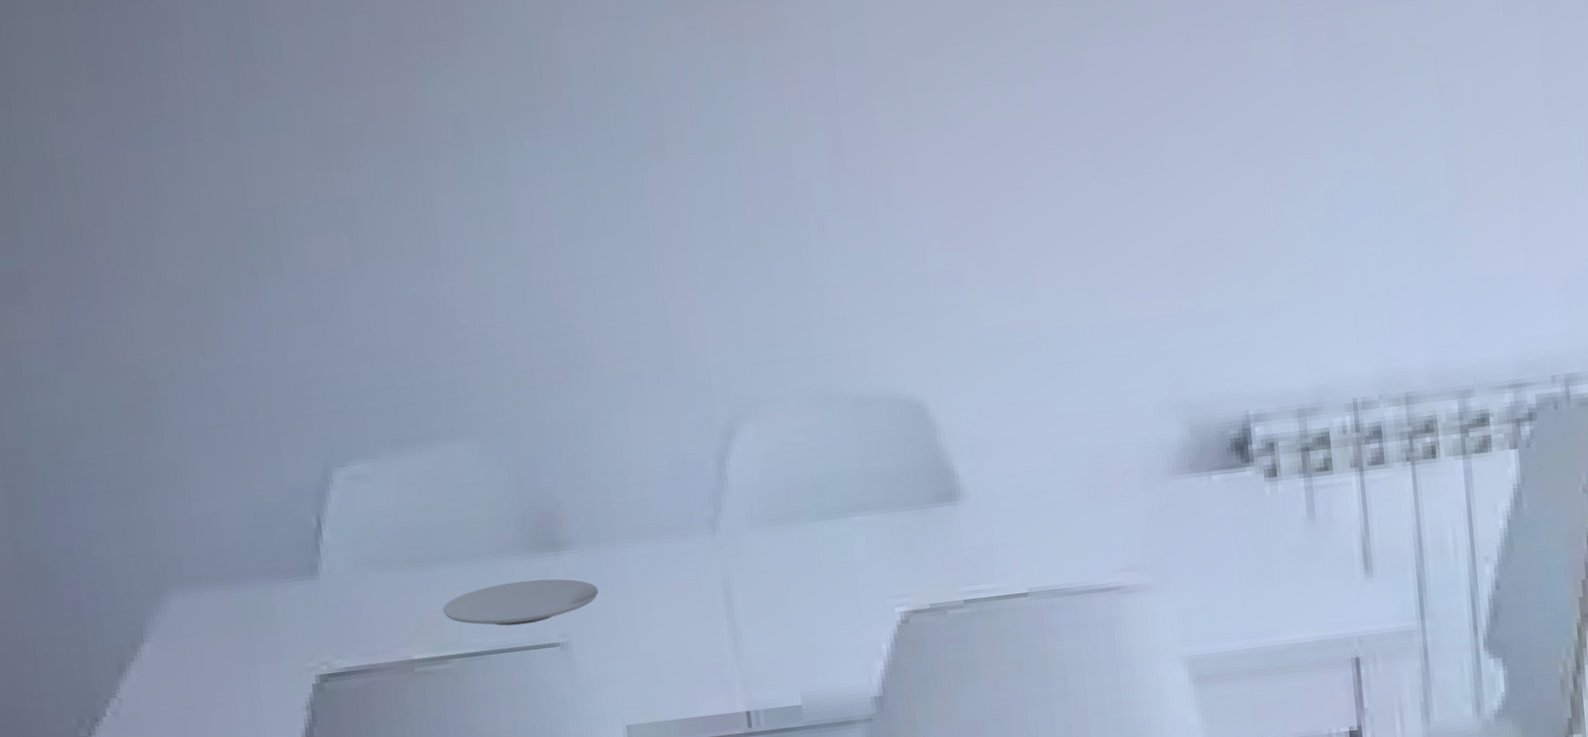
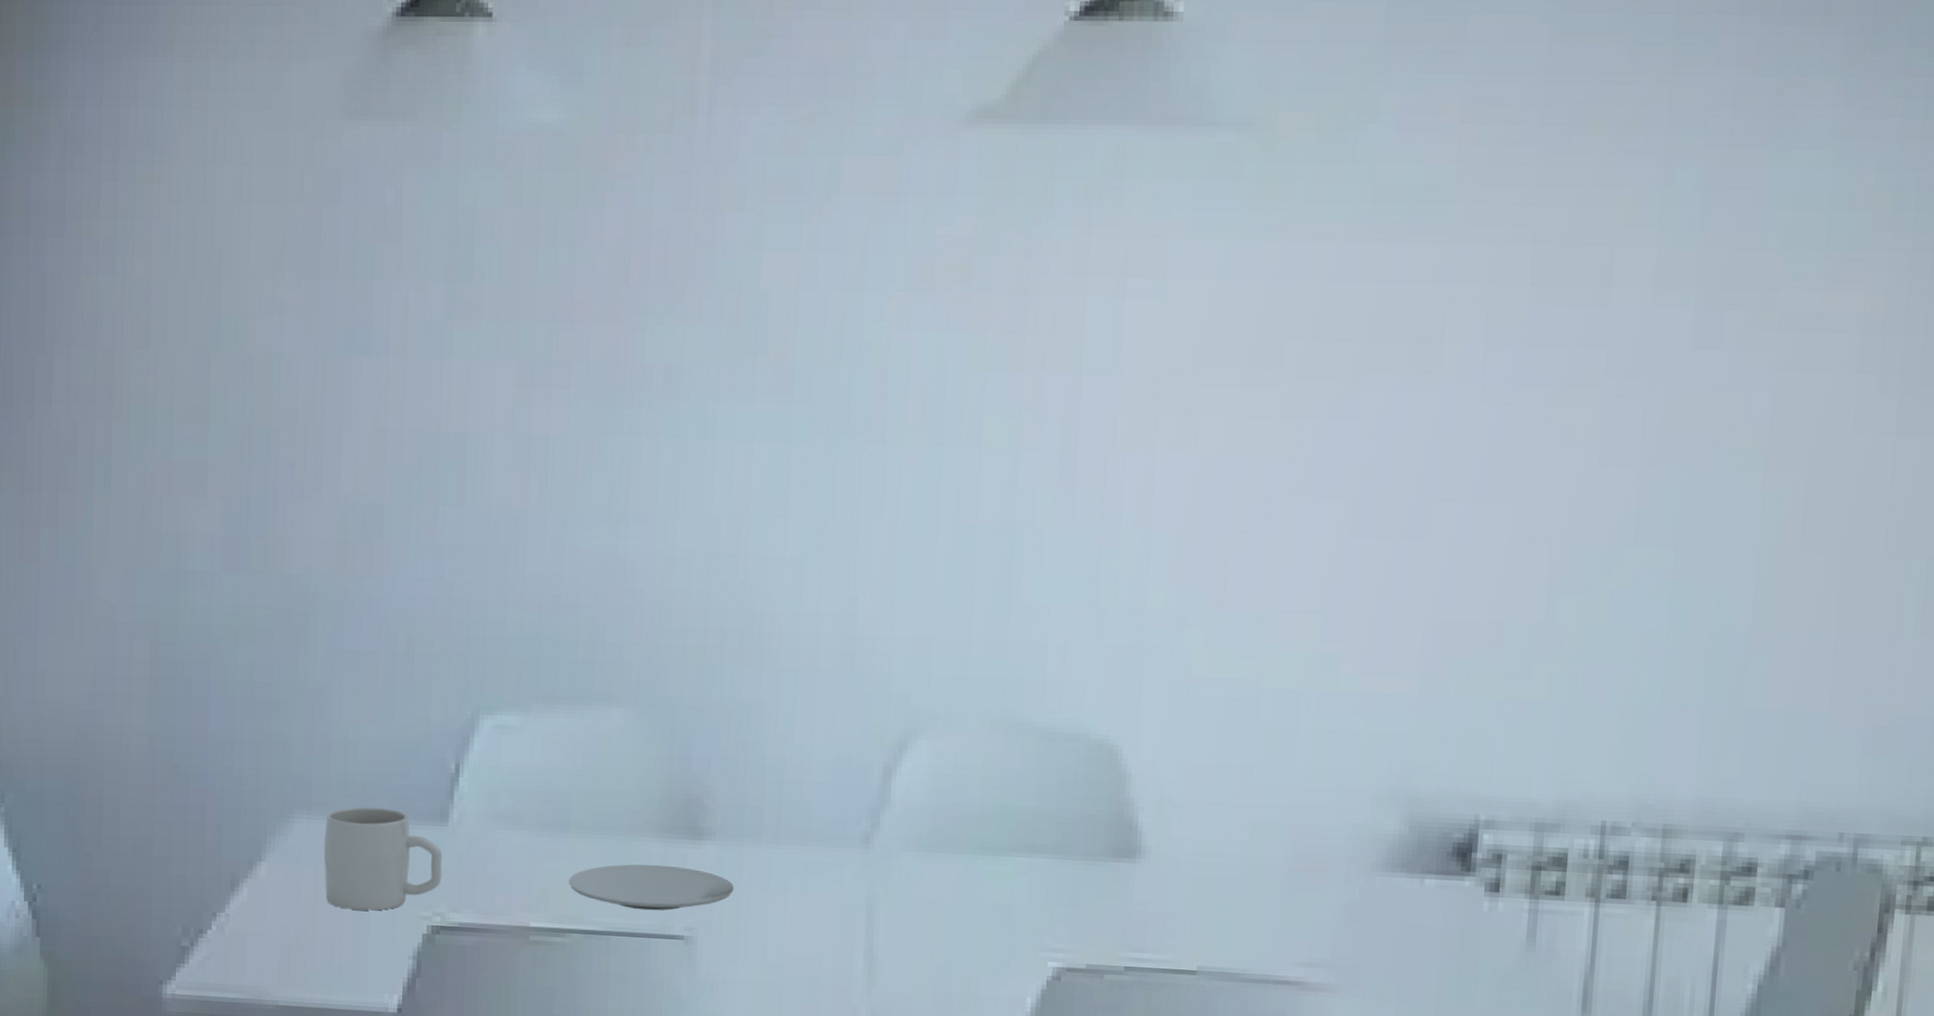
mug: none [200,571,322,674] -> present [323,807,443,911]

